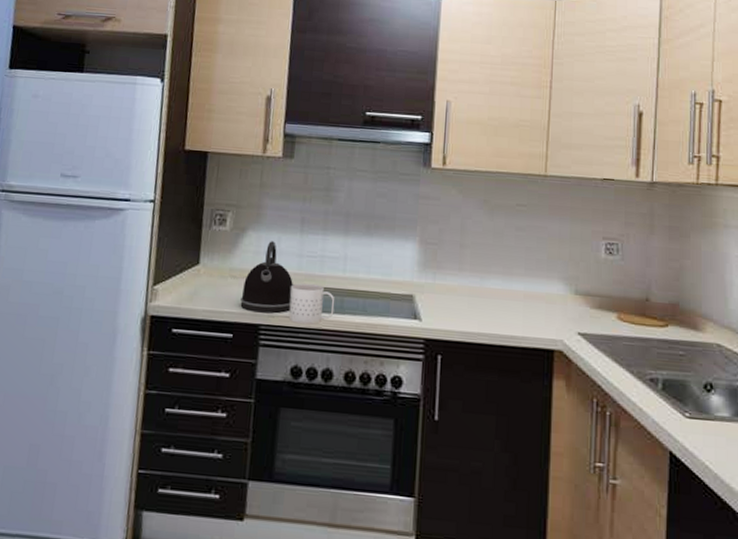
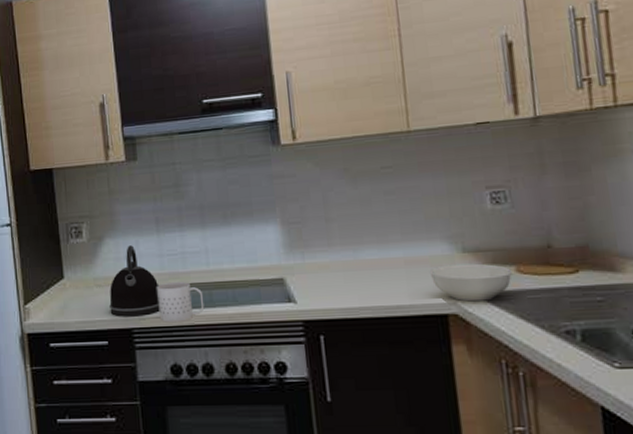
bowl: none [544,303,613,342] -> present [429,263,512,302]

